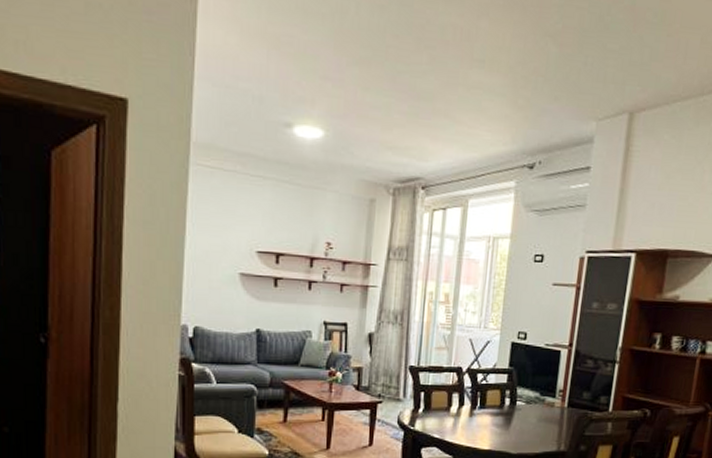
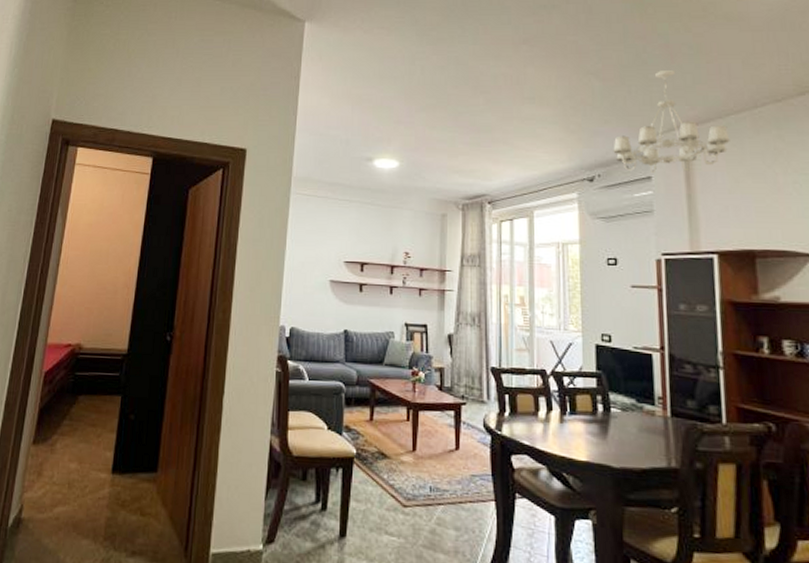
chandelier: none [558,40,672,164] -> present [613,70,730,174]

